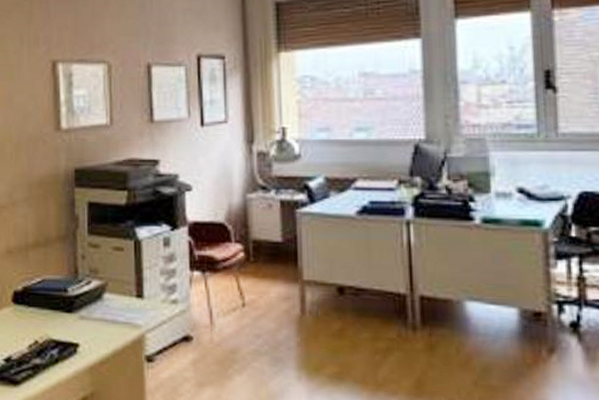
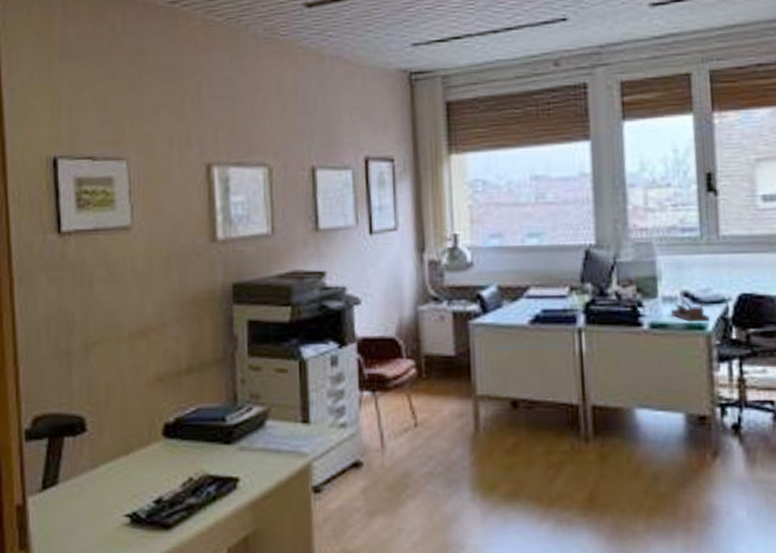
desk organizer: none [503,187,547,219] -> present [670,291,710,323]

